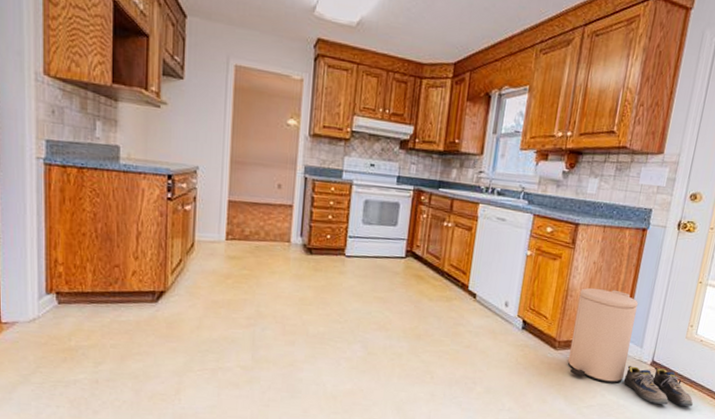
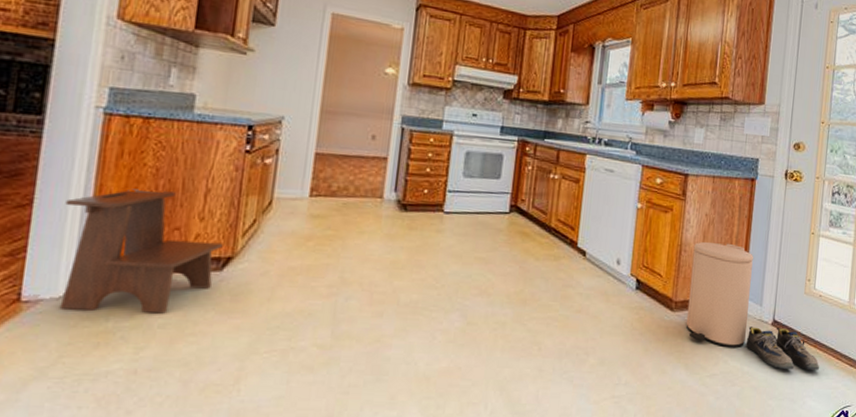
step stool: none [24,231,156,336] -> present [59,188,223,314]

